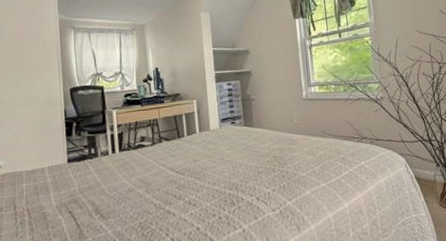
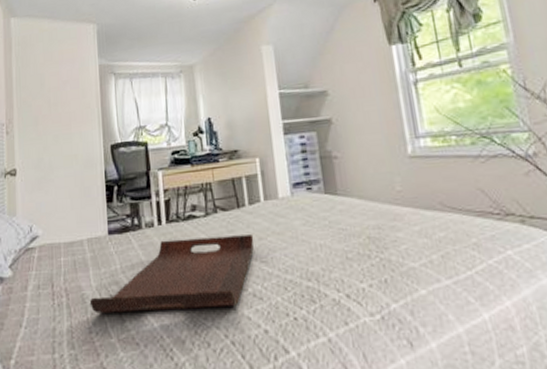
serving tray: none [50,158,191,227] -> present [89,234,254,314]

